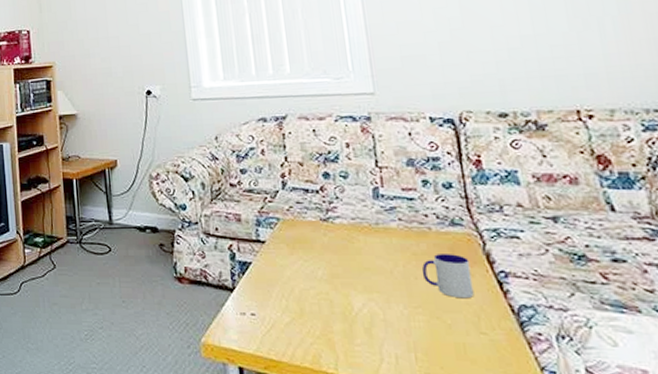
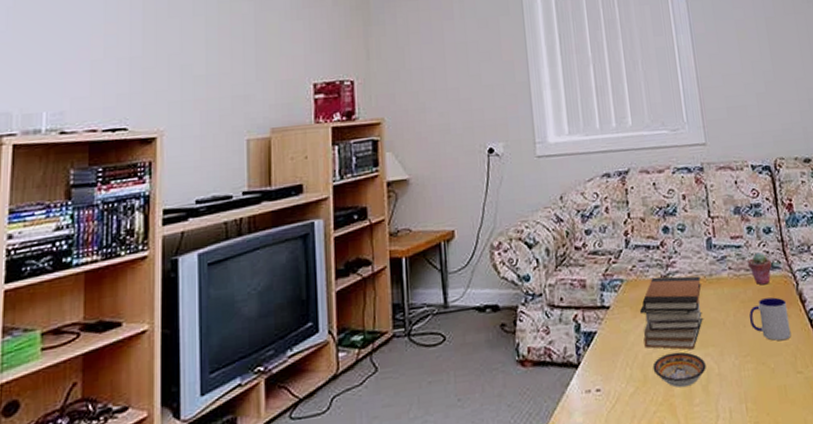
book stack: none [296,219,367,293] -> present [639,276,703,350]
bowl: none [310,292,370,327] -> present [652,351,706,388]
potted succulent: none [422,207,452,240] -> present [748,252,772,285]

